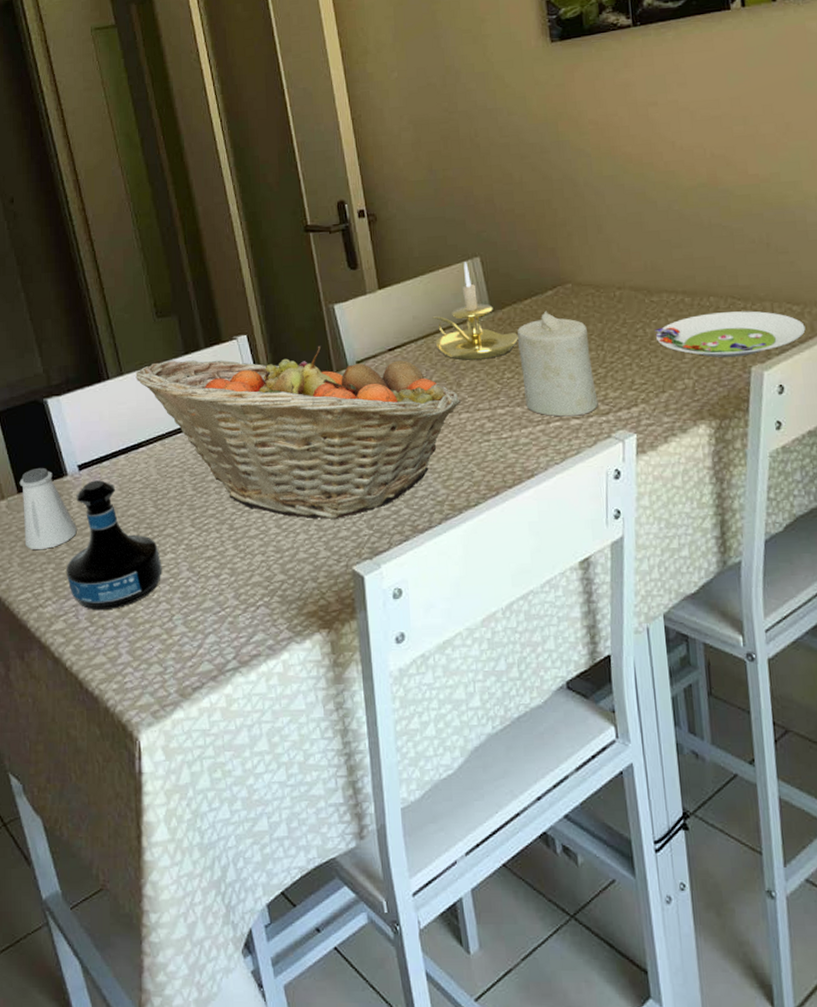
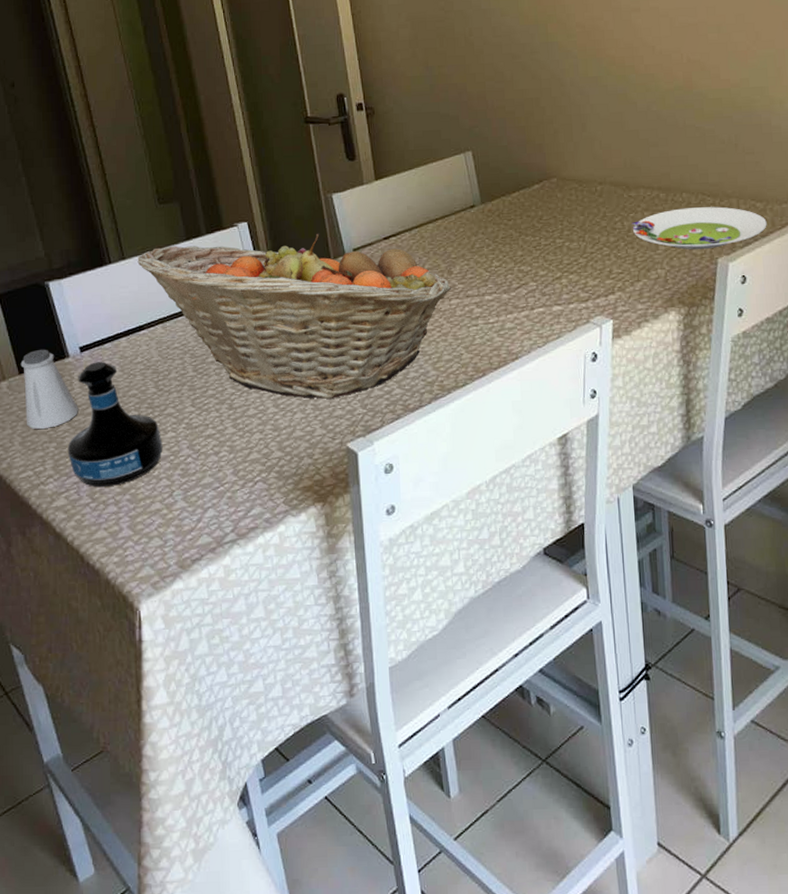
candle holder: present [432,262,518,360] -> none [426,155,506,249]
candle: present [517,311,598,417] -> none [505,203,579,303]

